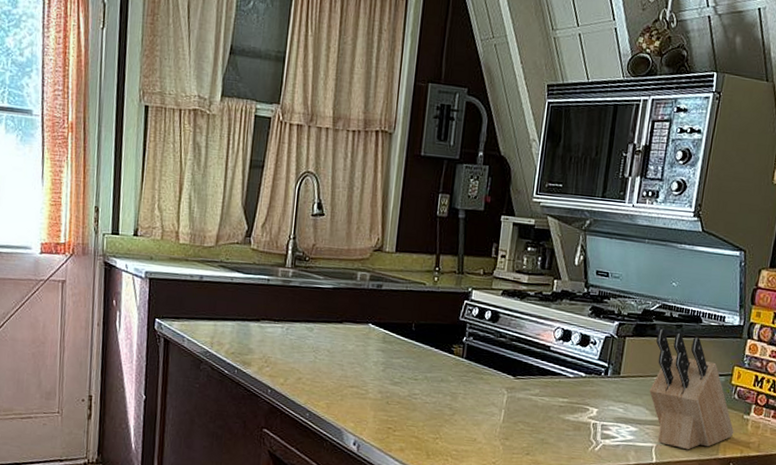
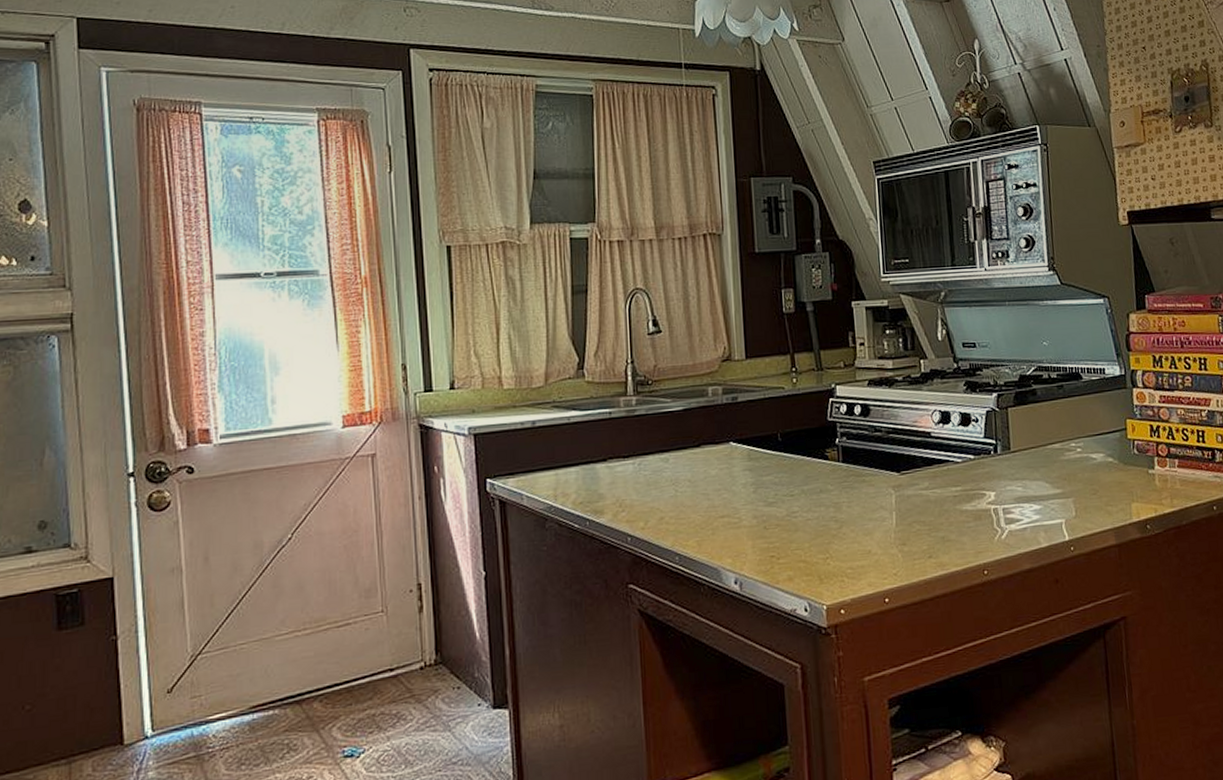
knife block: present [649,329,734,450] -> none [1039,393,1143,520]

